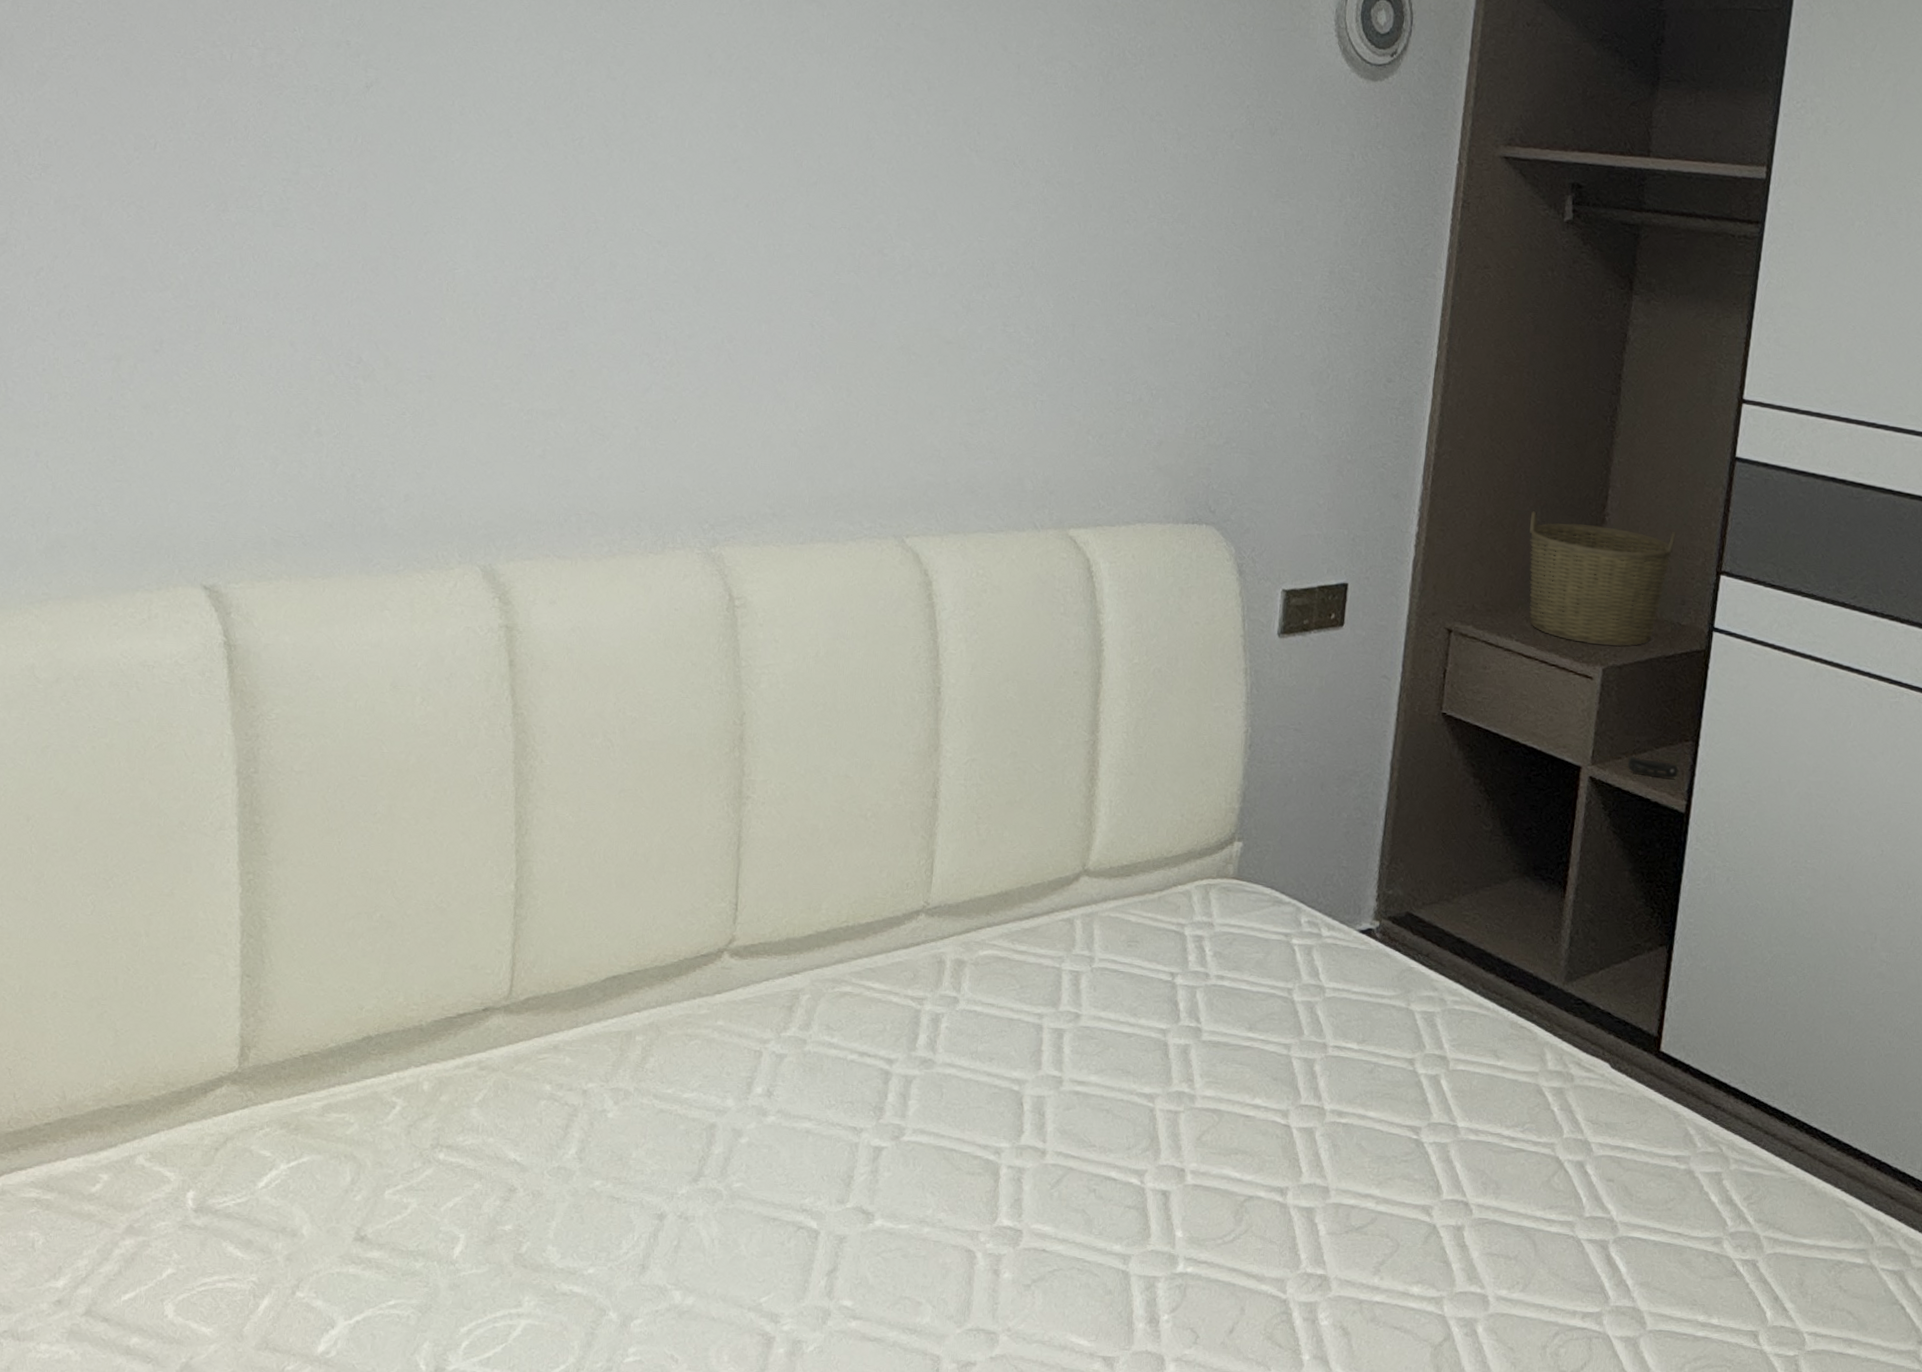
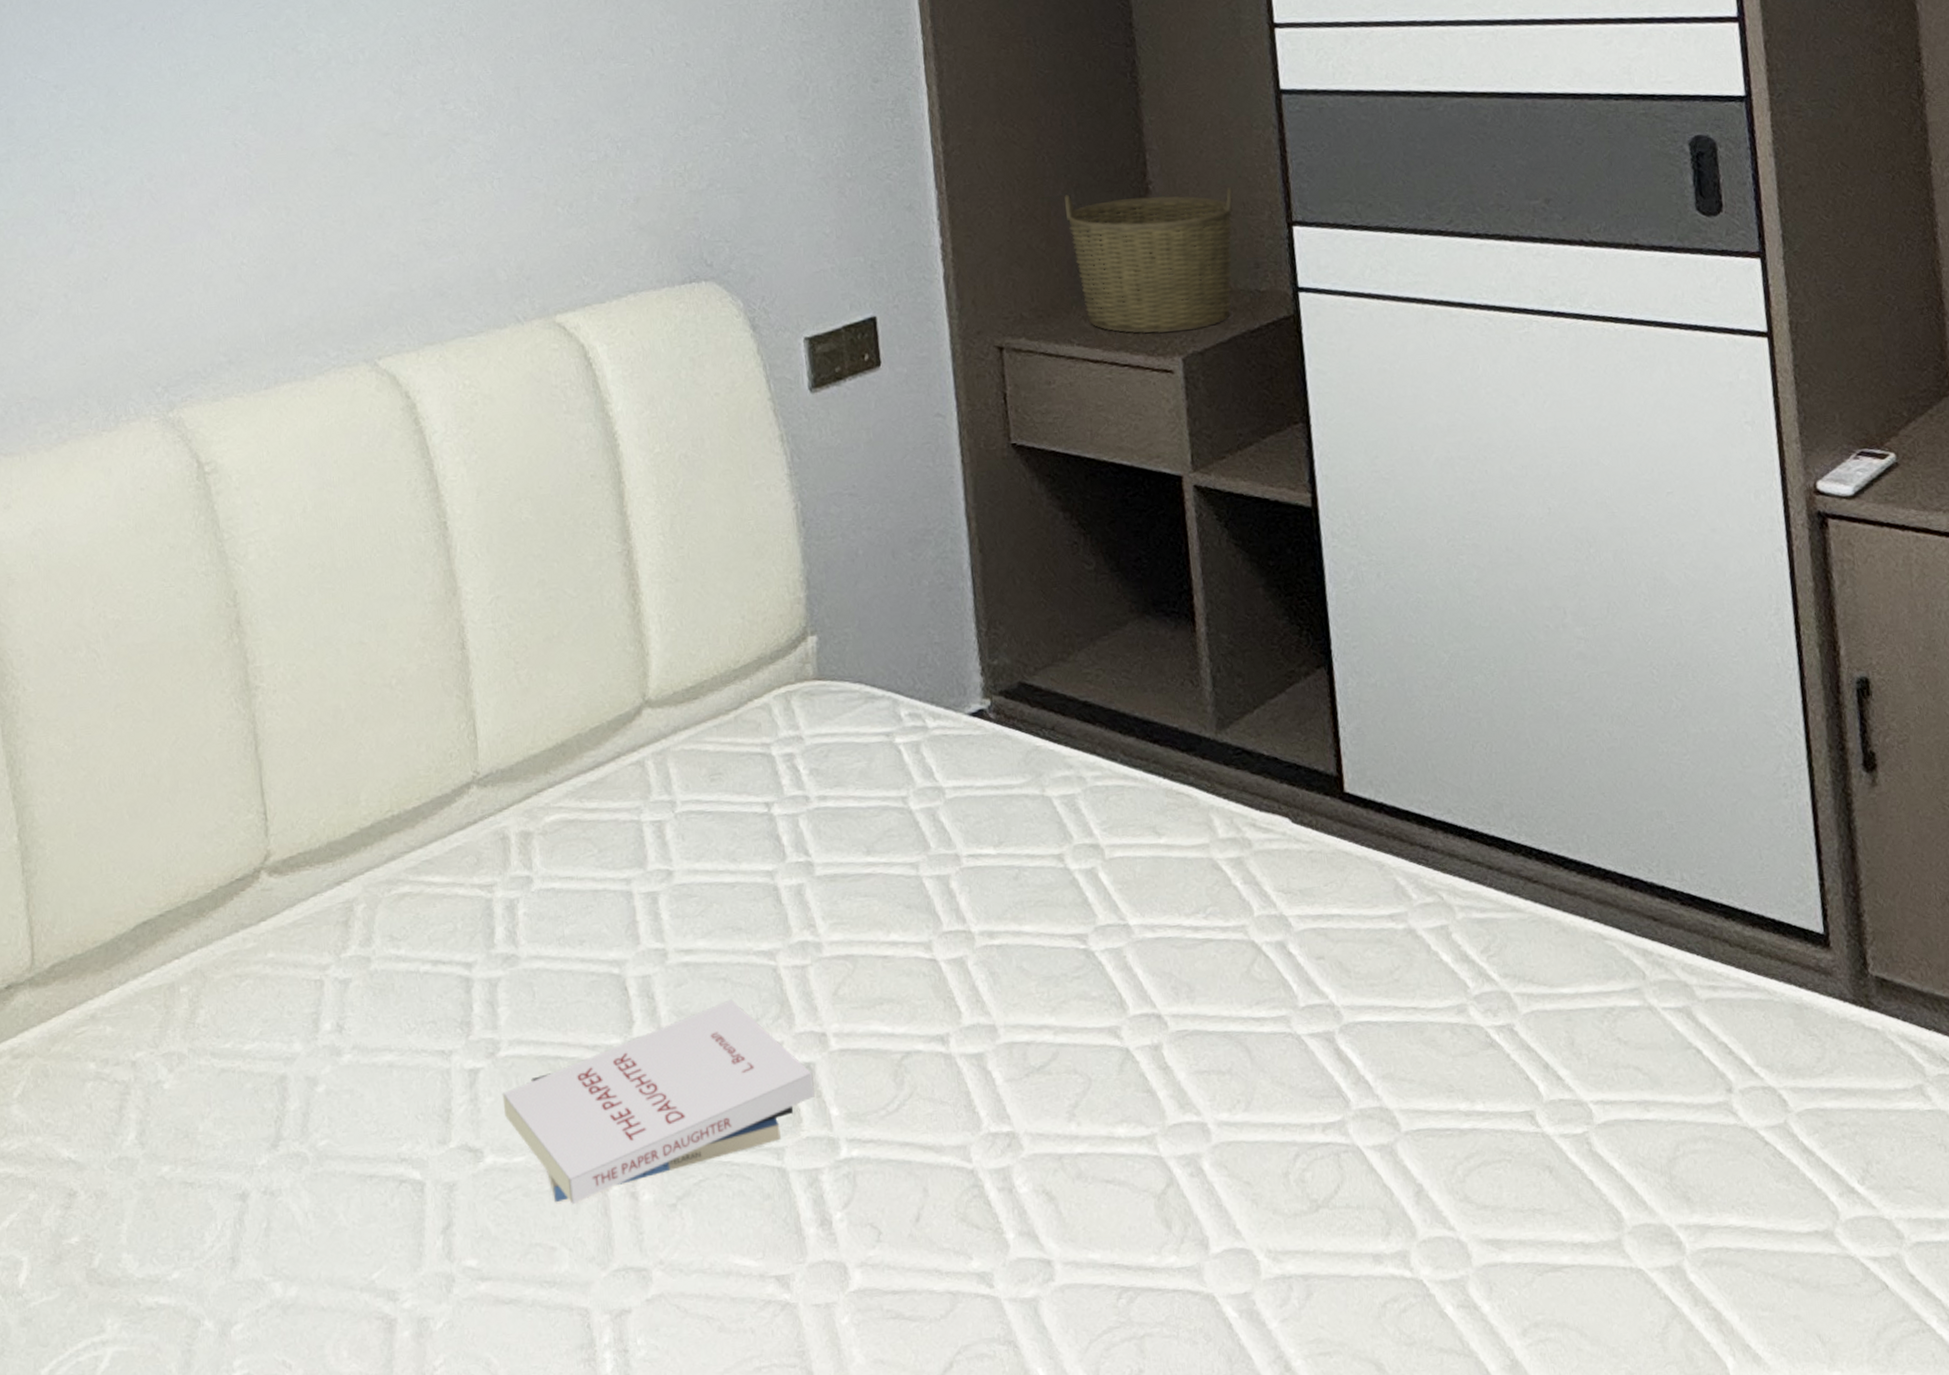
books: none [898,1128,1167,1271] -> present [502,999,815,1204]
folding knife: present [1627,756,1679,779] -> none [1233,451,1294,472]

